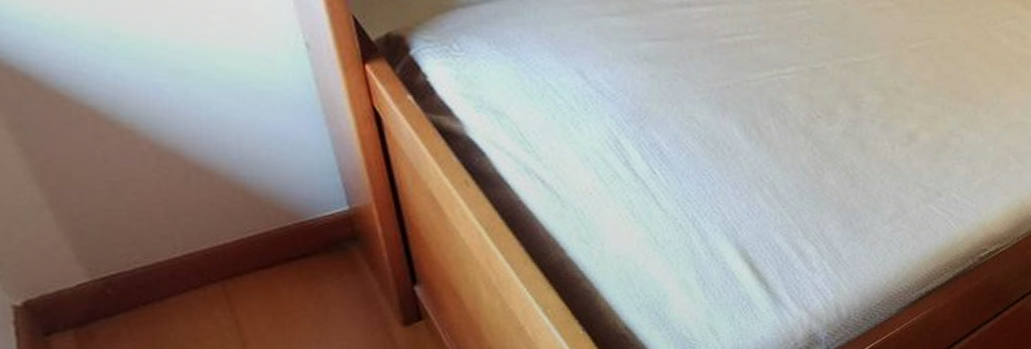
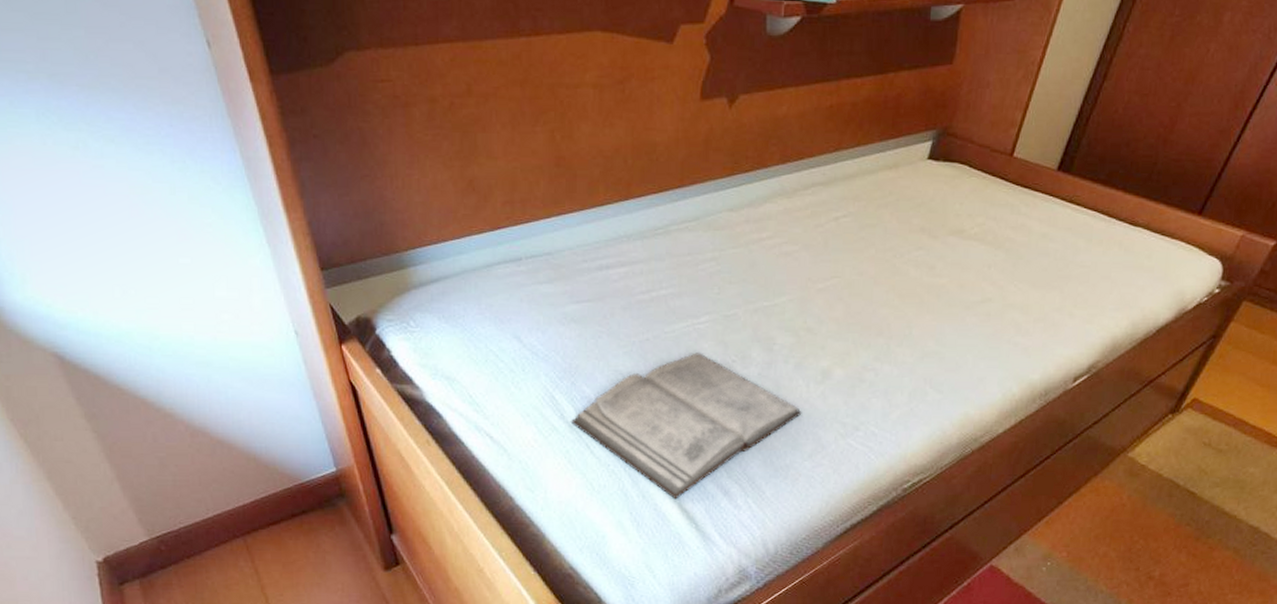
diary: none [636,105,886,259] -> present [570,353,802,500]

